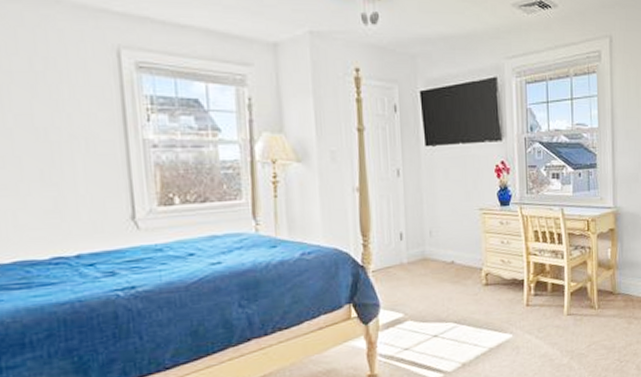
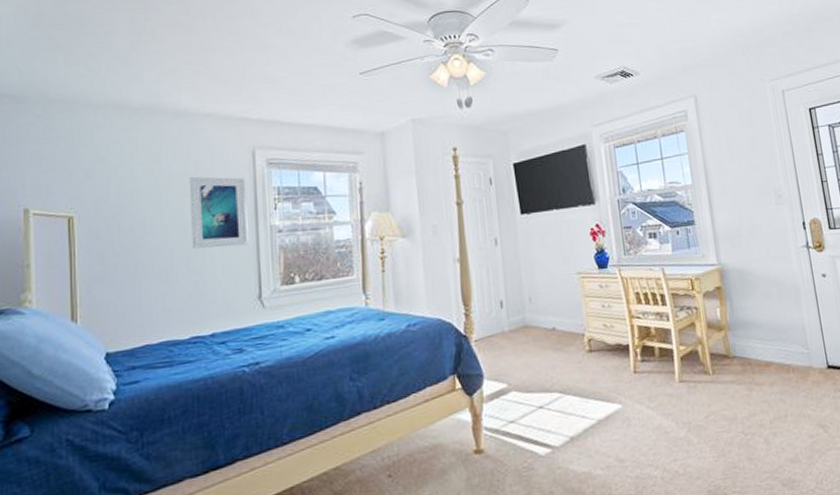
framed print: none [38,76,117,160] -> present [190,176,249,249]

